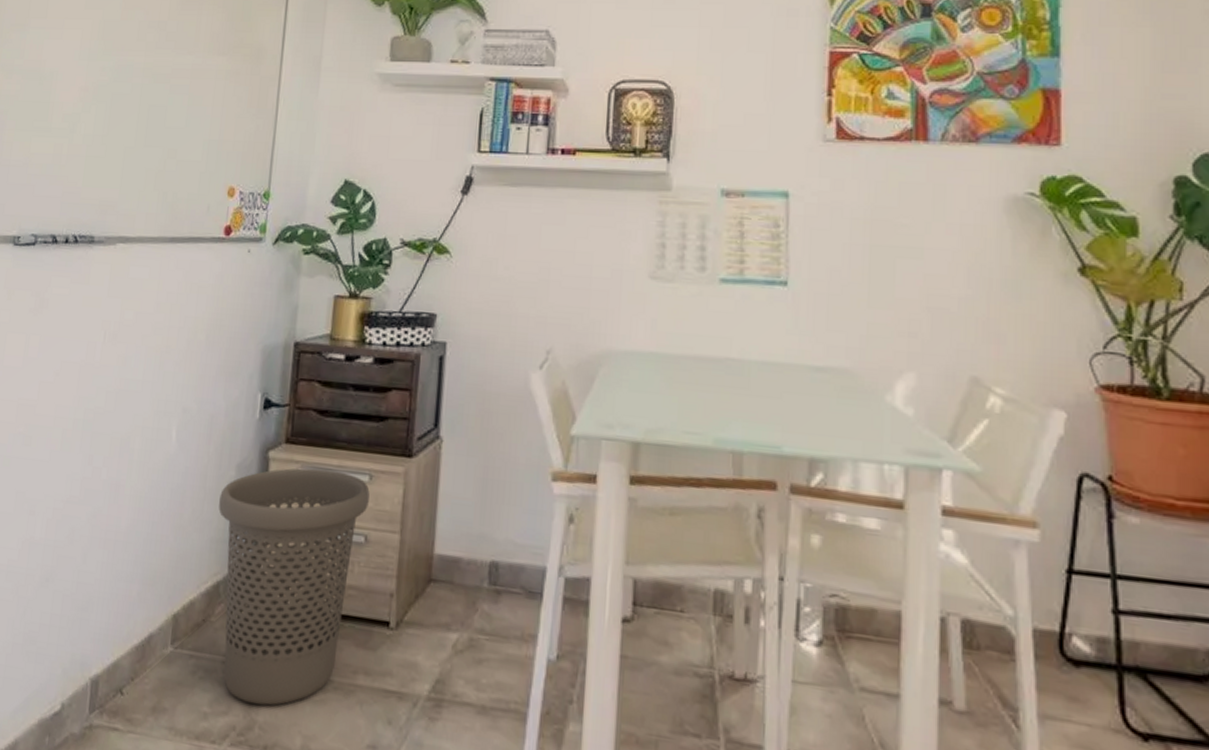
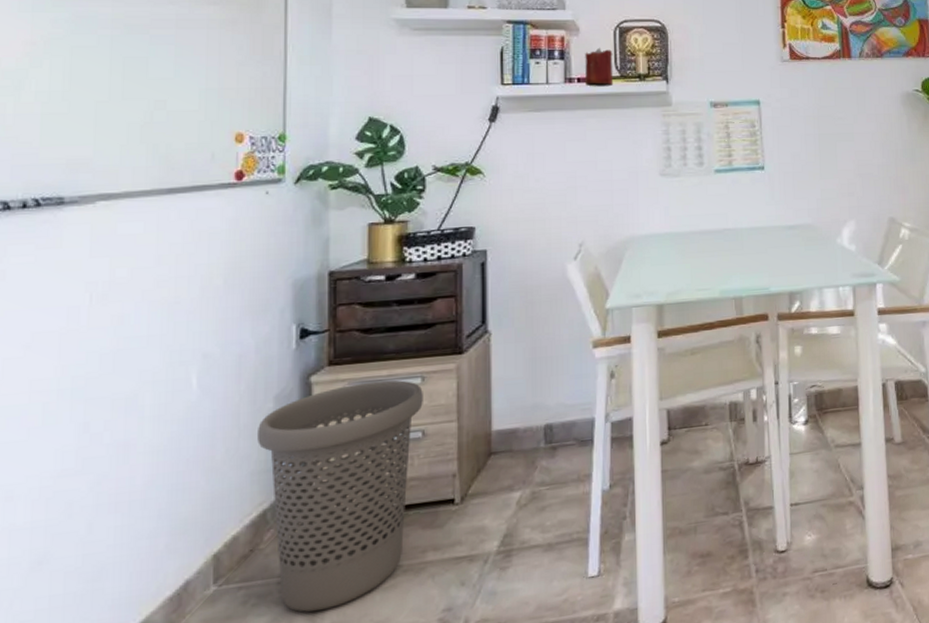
candle: none [570,112,605,162] -> present [585,47,614,87]

